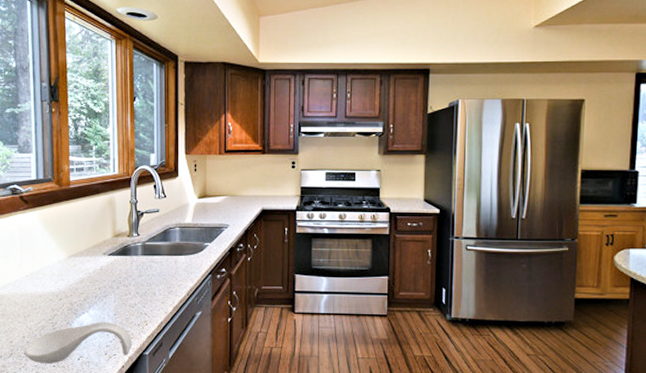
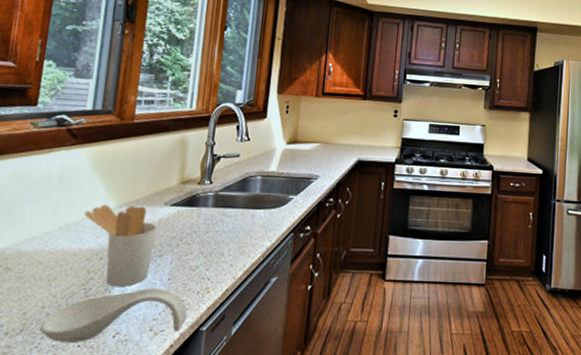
utensil holder: none [43,256,100,321] -> present [84,204,157,287]

